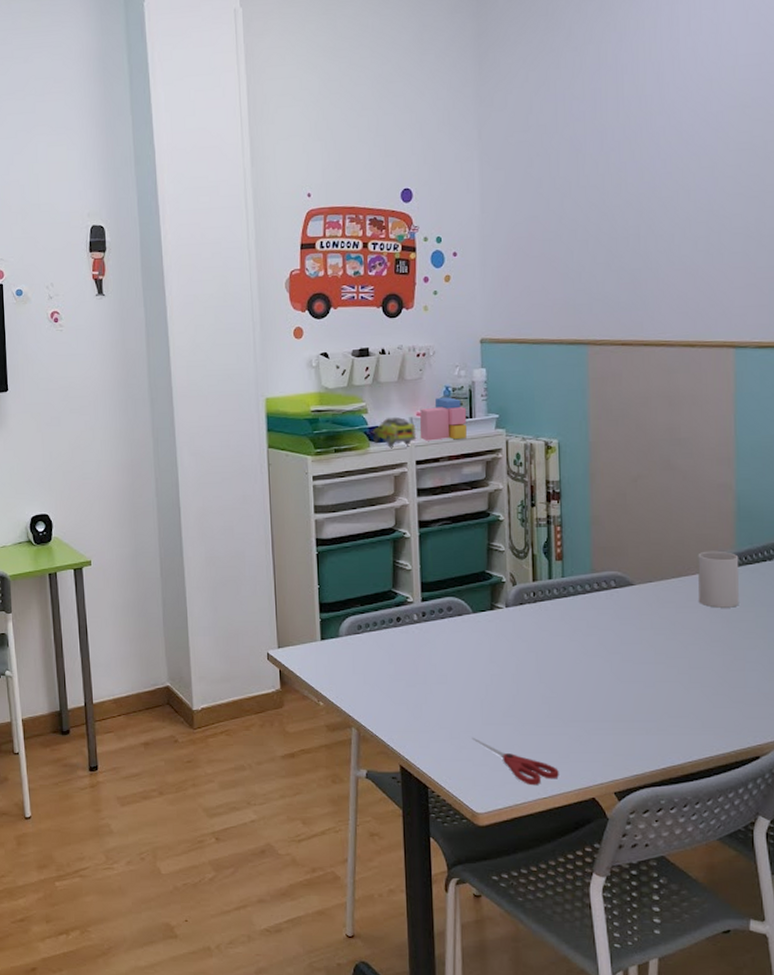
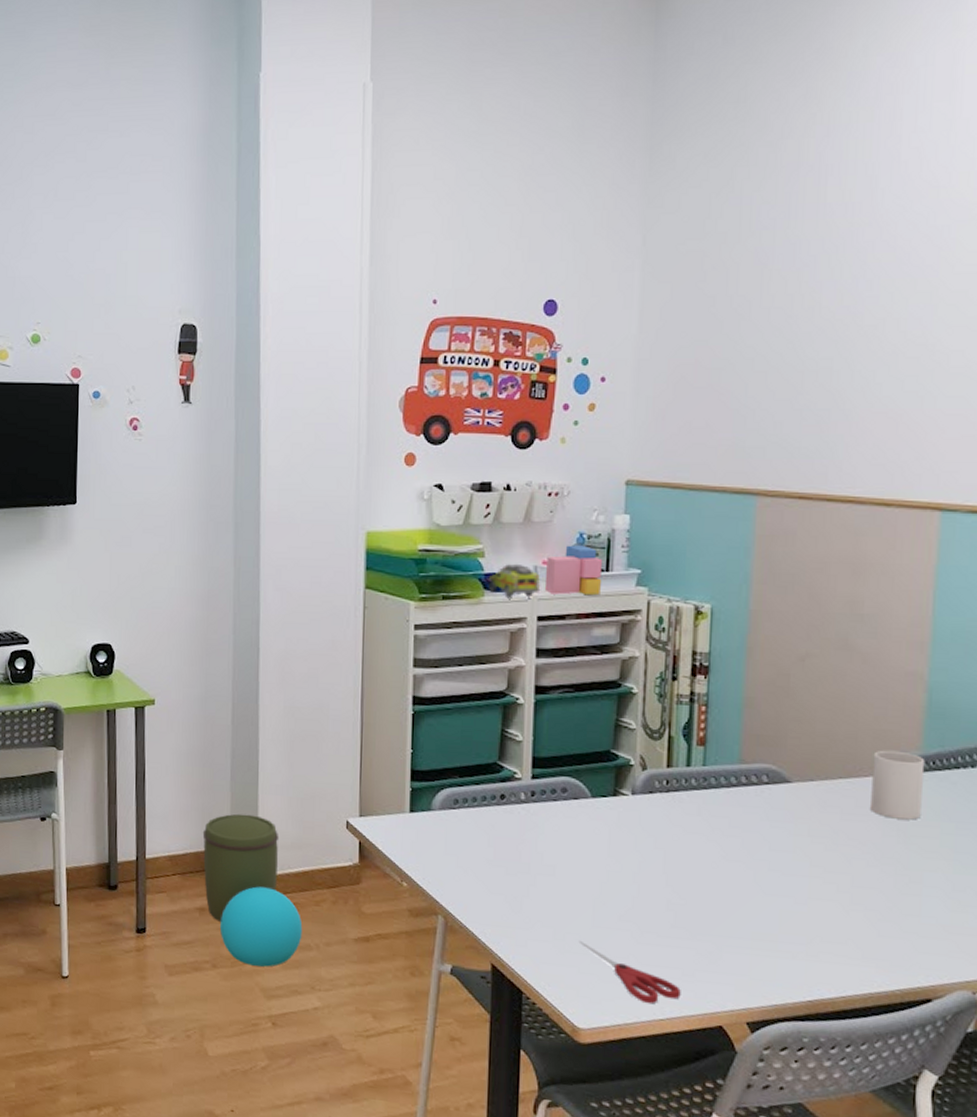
trash bin: none [142,655,211,753] -> present [202,813,278,922]
ball: none [163,718,236,789] -> present [219,886,303,967]

